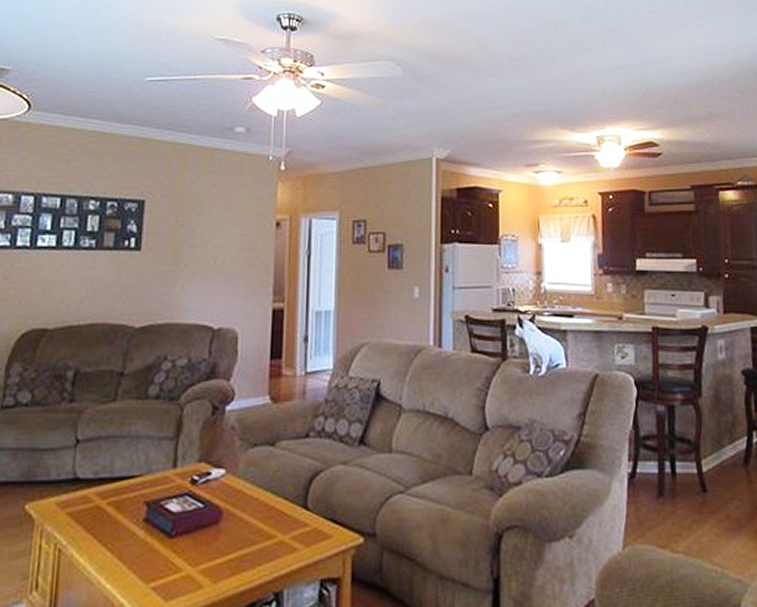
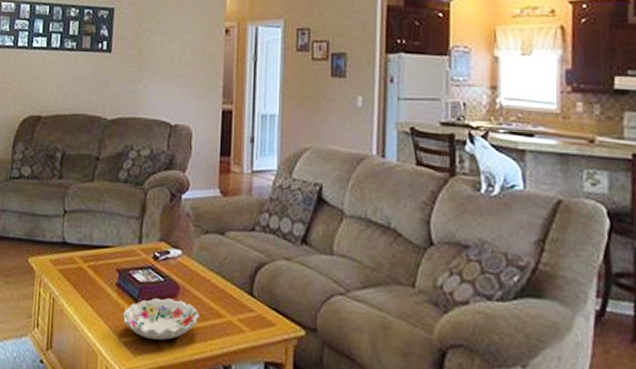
decorative bowl: none [151,526,246,578] -> present [122,297,199,340]

